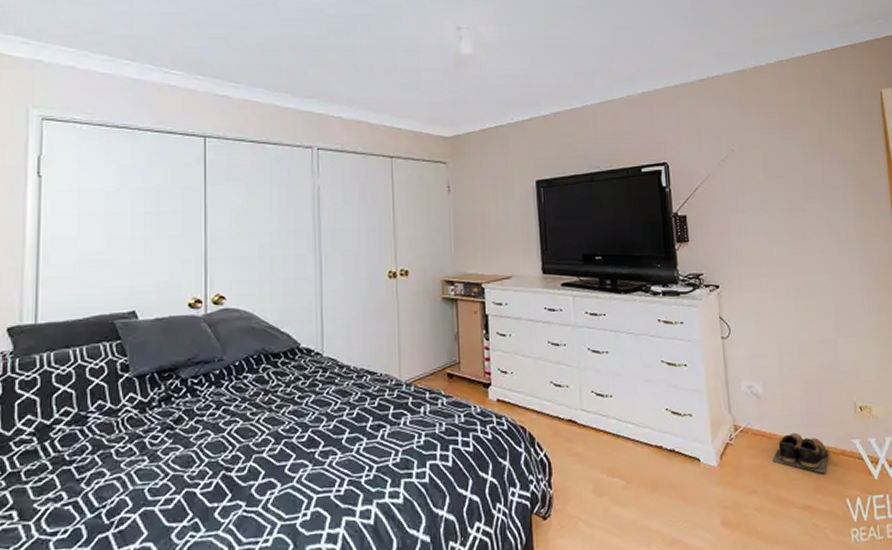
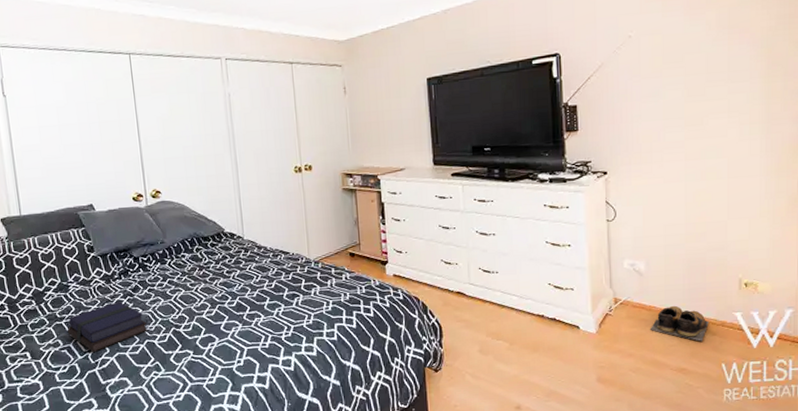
book: none [76,437,189,508] -> present [67,301,148,352]

